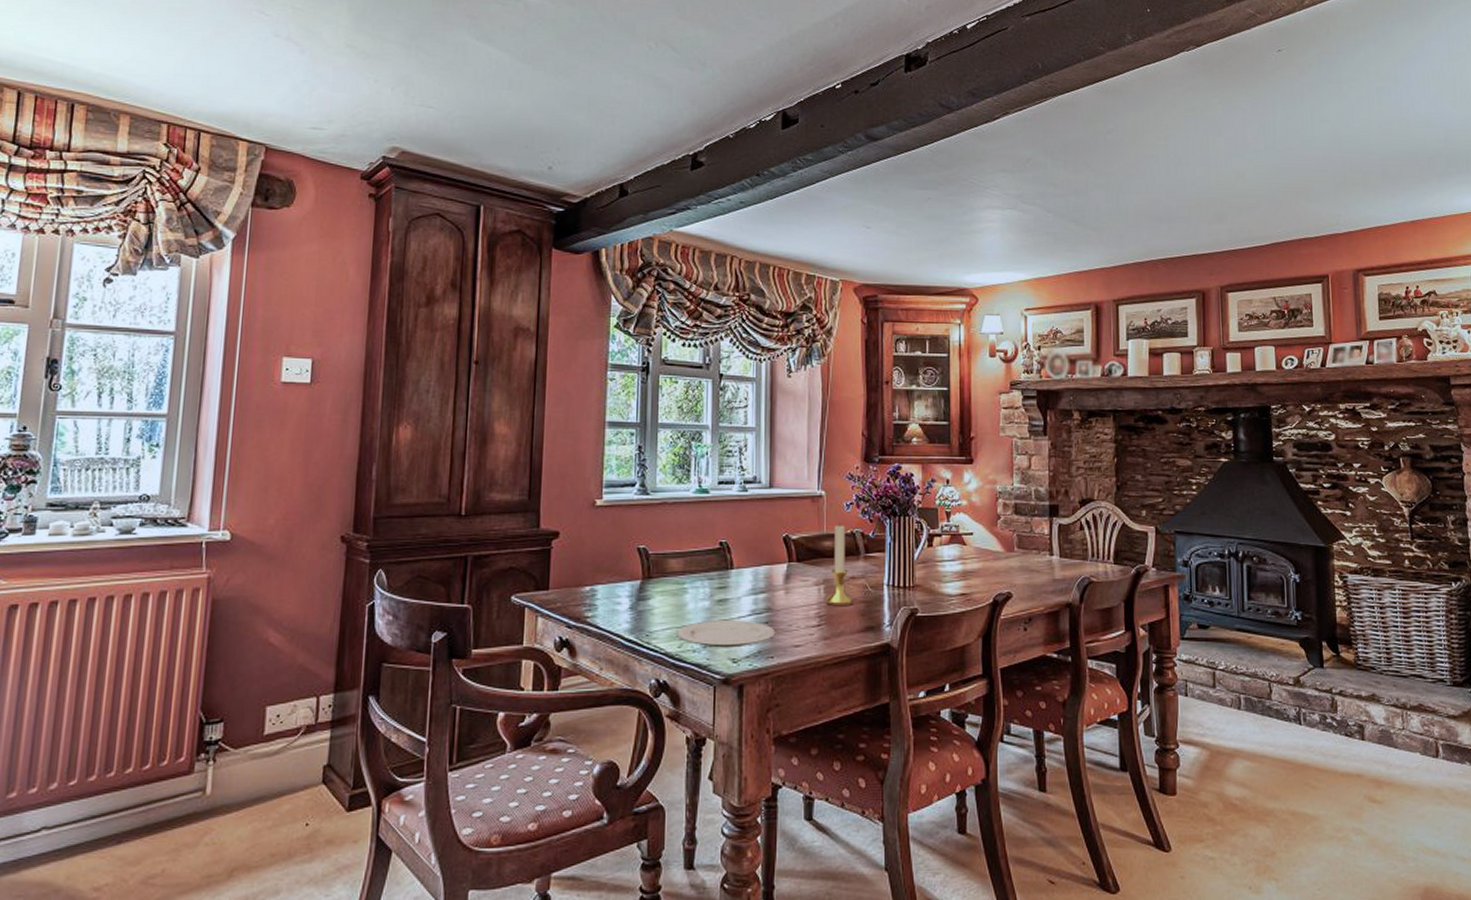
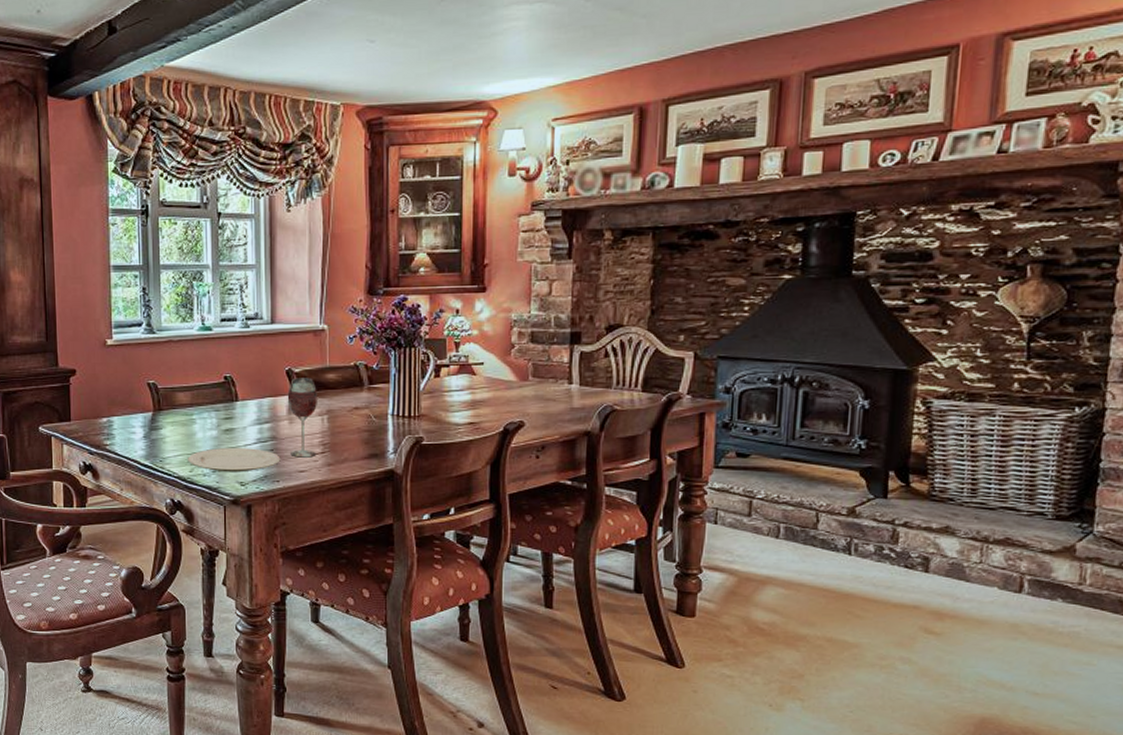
wineglass: none [784,545,815,631] -> present [287,377,319,458]
candle holder: present [825,523,854,607] -> none [329,356,357,436]

